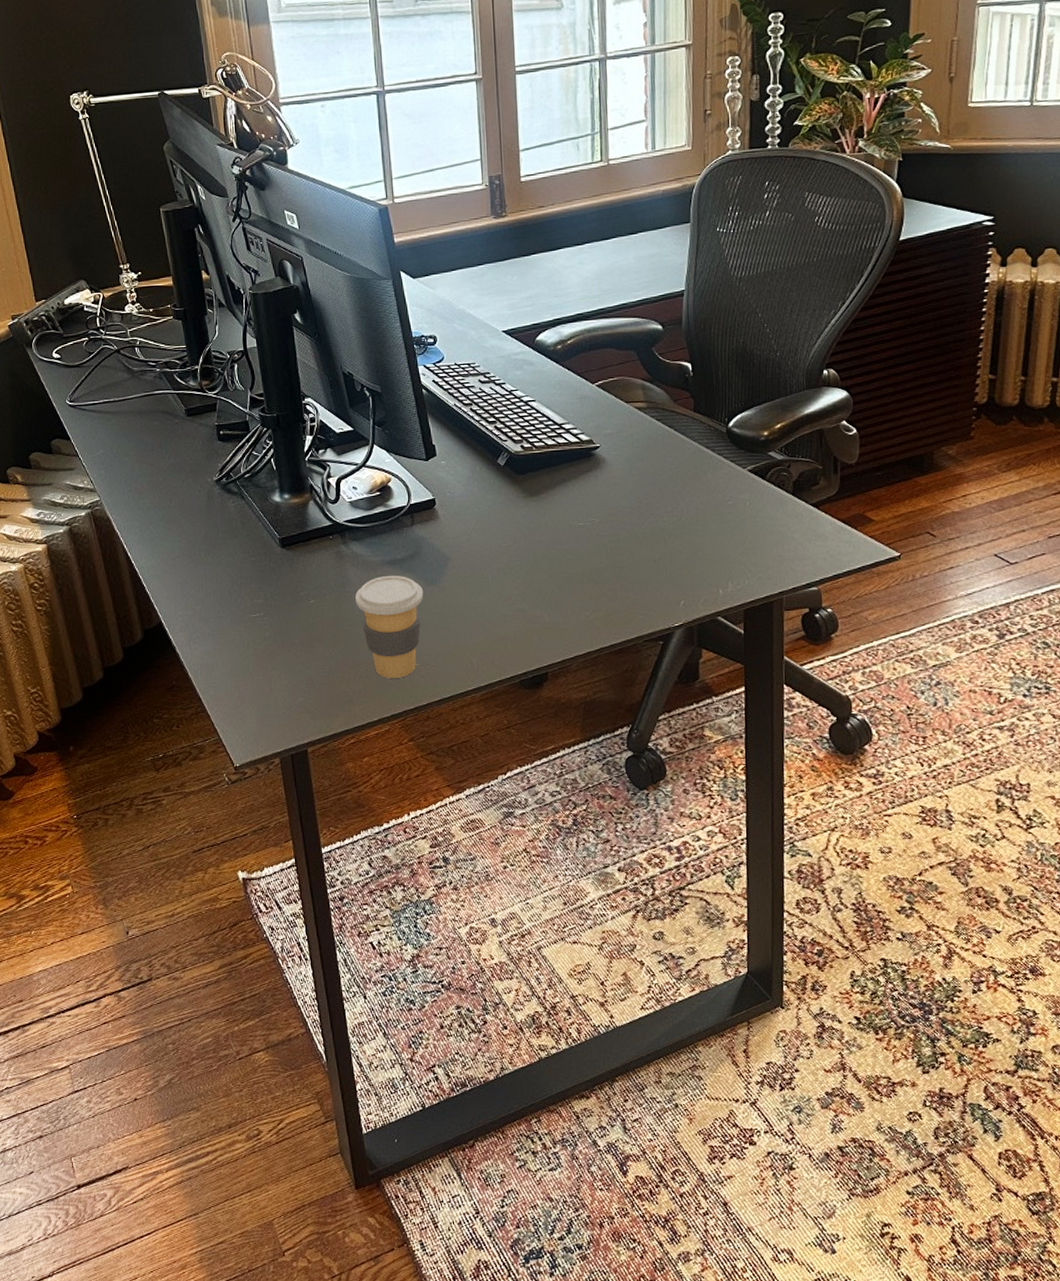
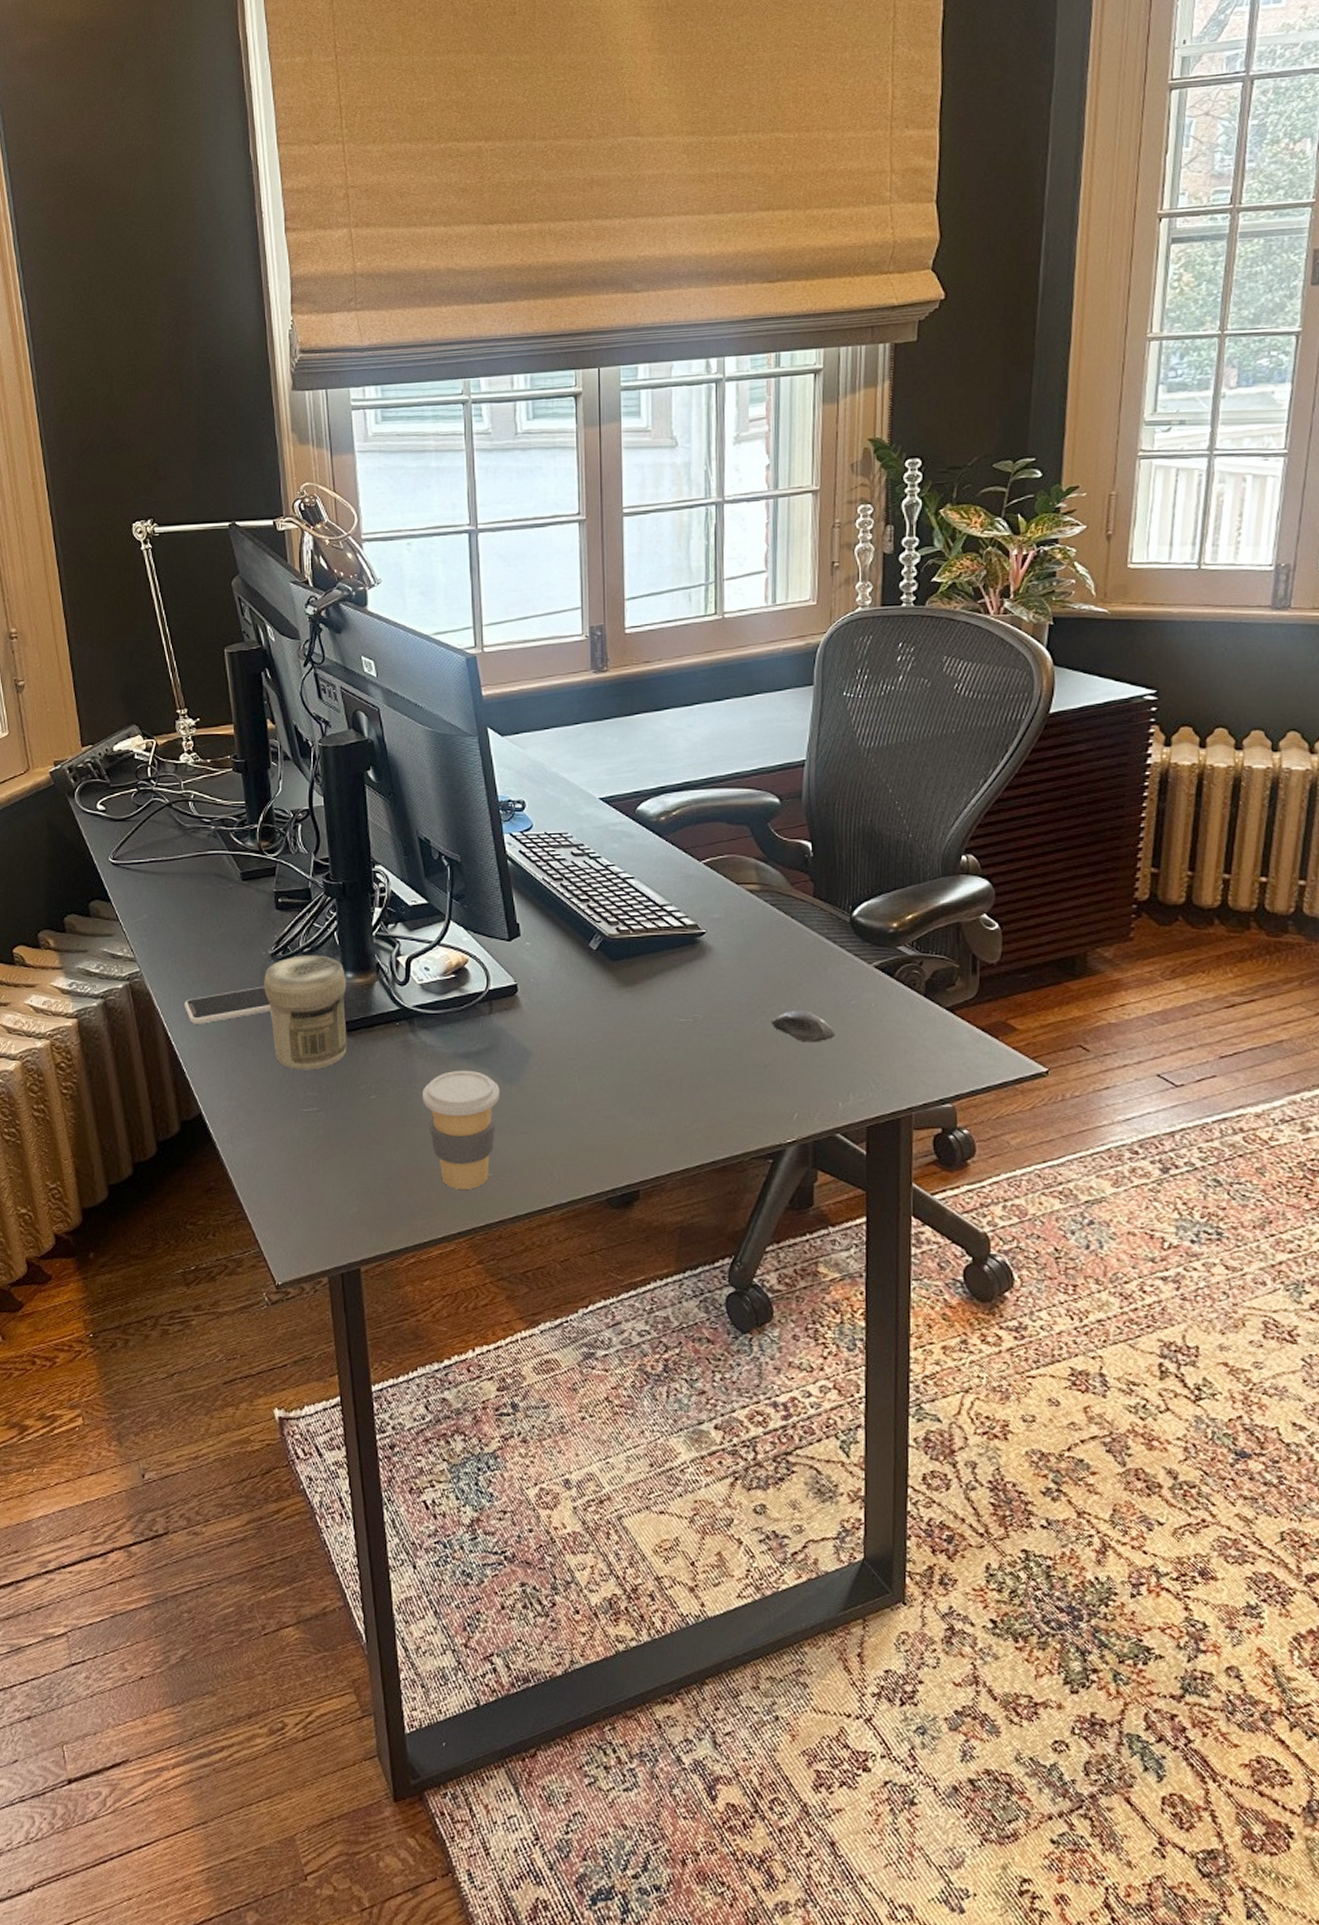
smartphone: none [141,508,219,545] -> present [185,986,272,1024]
jar: none [210,480,287,581] -> present [264,955,347,1070]
computer mouse: none [659,511,716,539] -> present [771,1011,836,1043]

